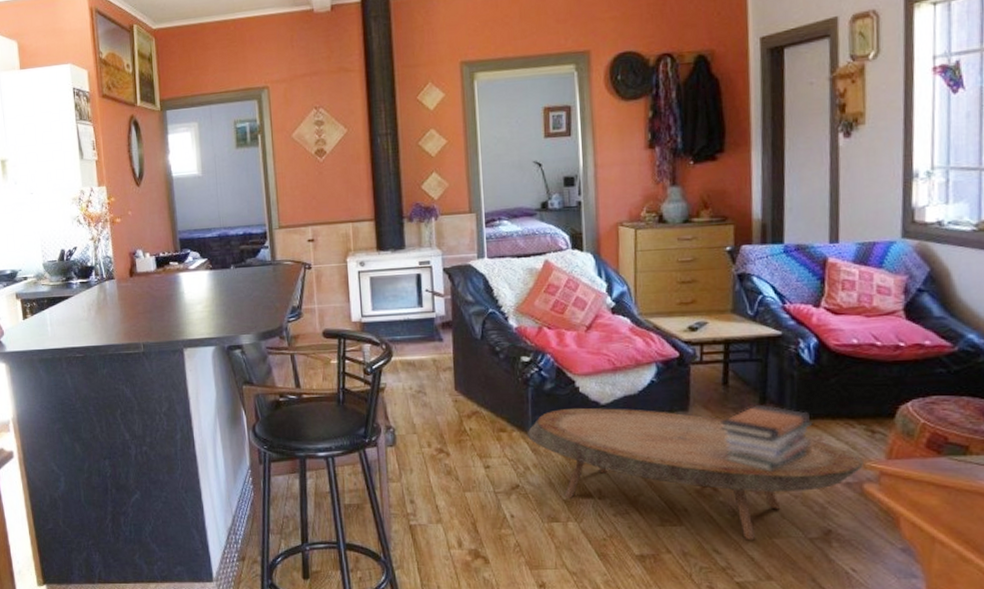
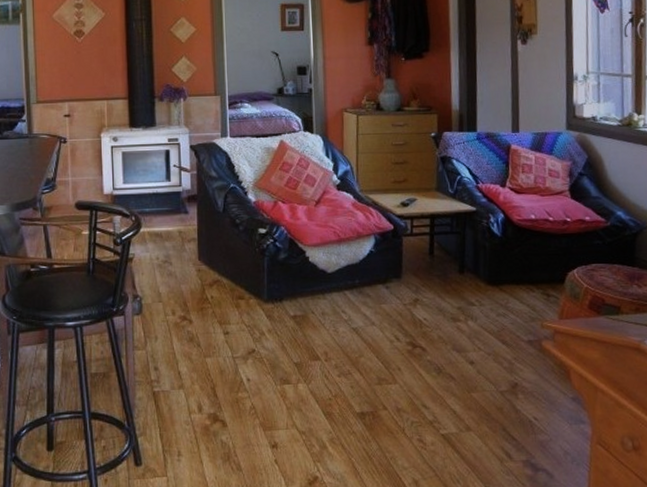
coffee table: present [528,408,864,541] -> none [263,276,542,395]
book stack: present [721,404,813,472] -> none [428,271,502,332]

